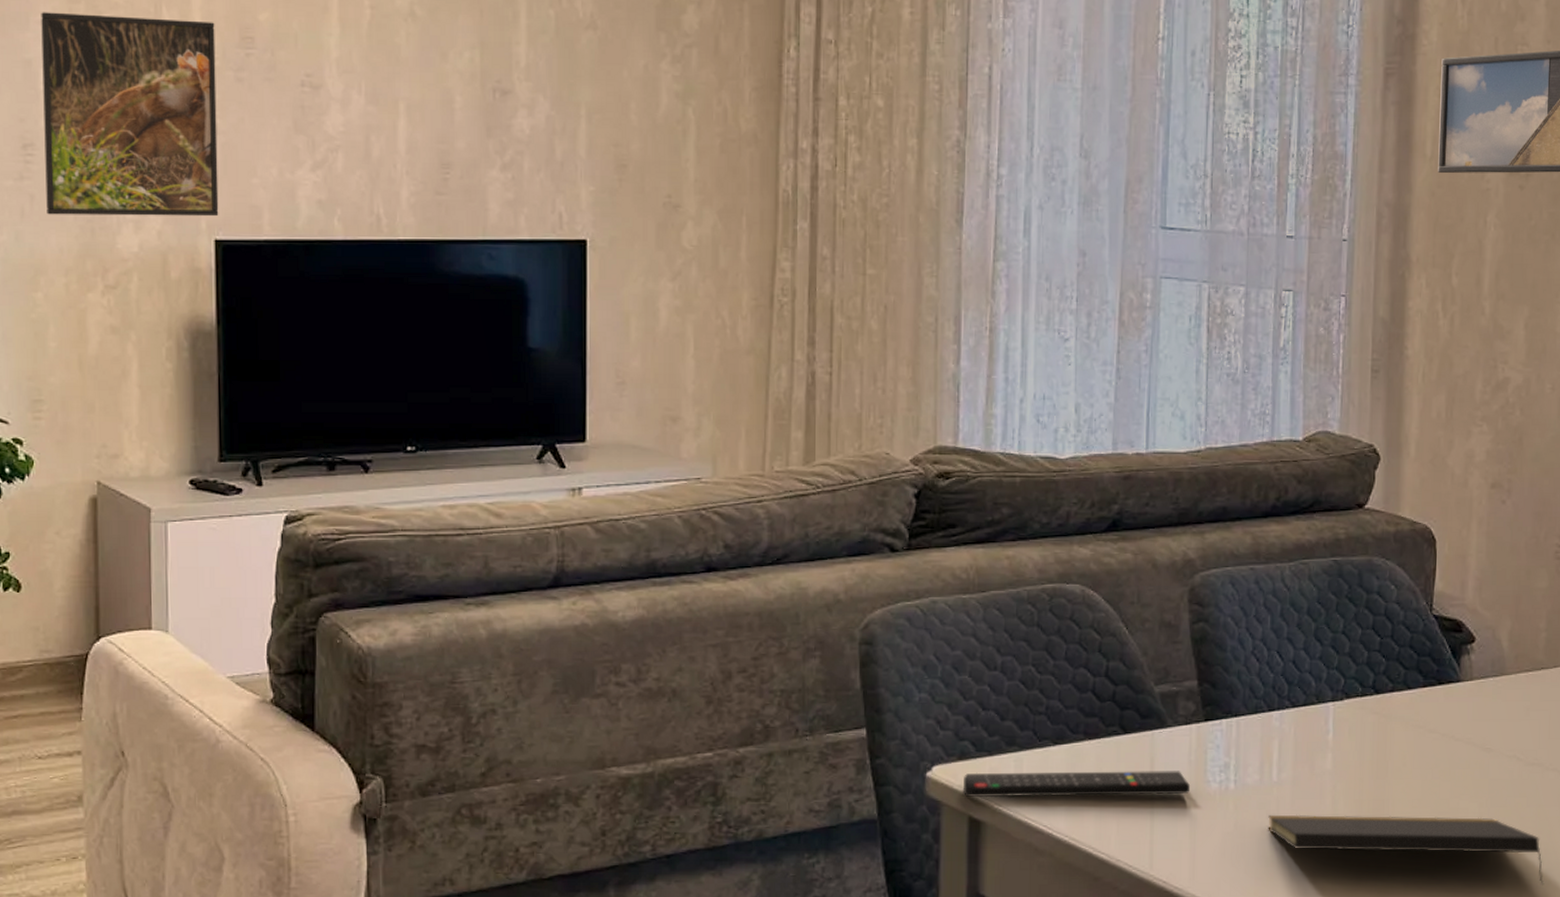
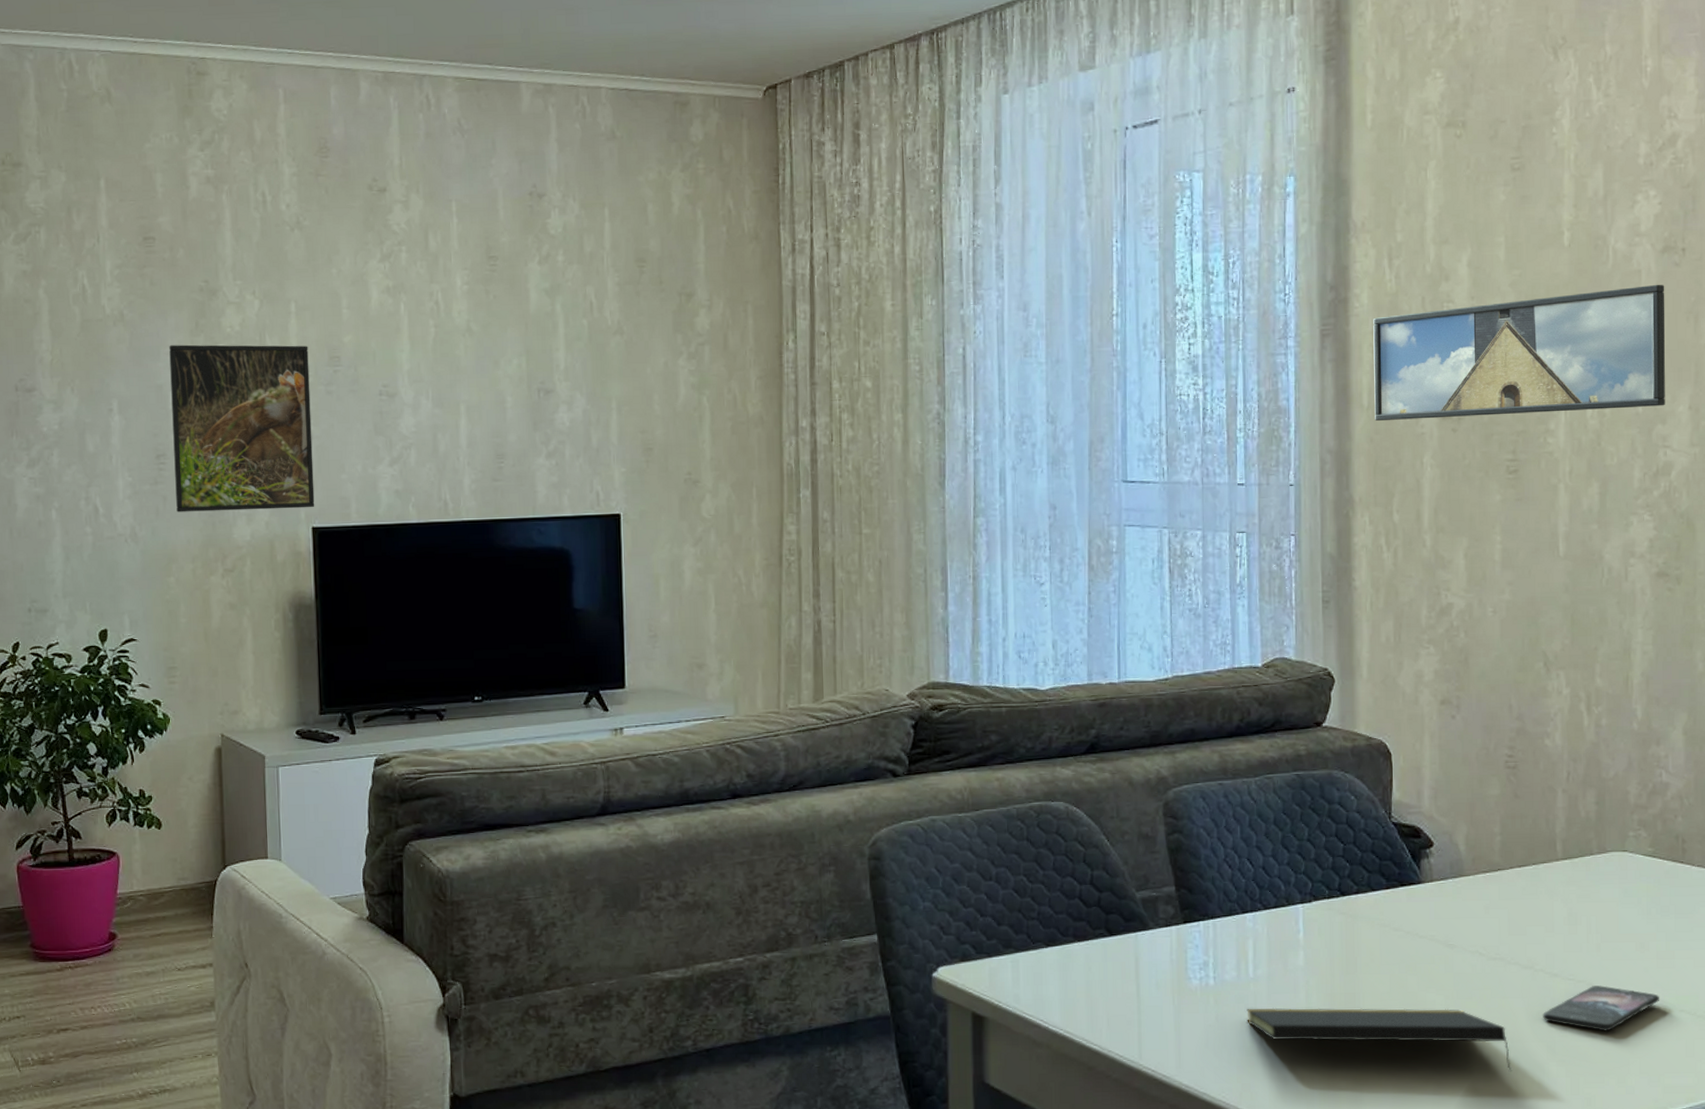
remote control: present [964,771,1191,798] -> none [966,969,1174,995]

